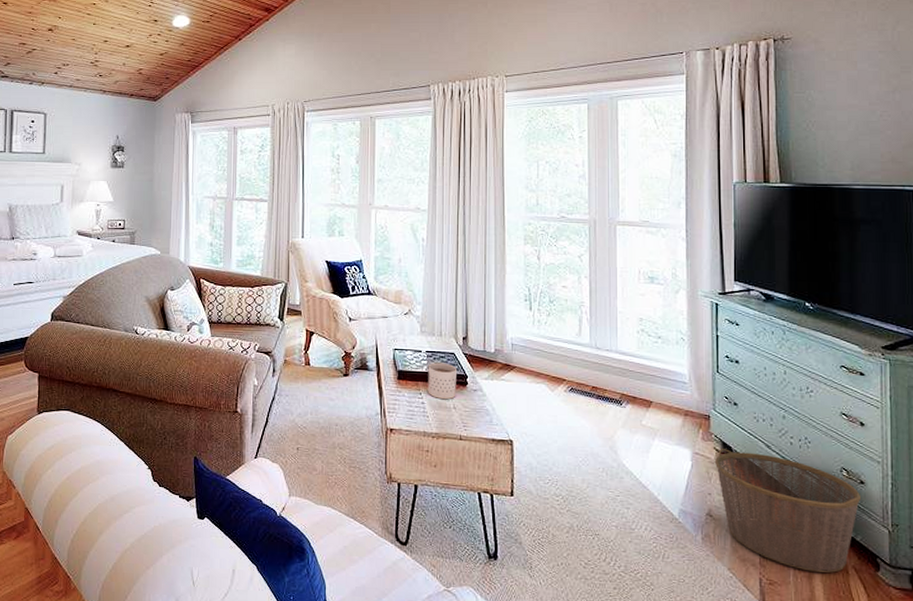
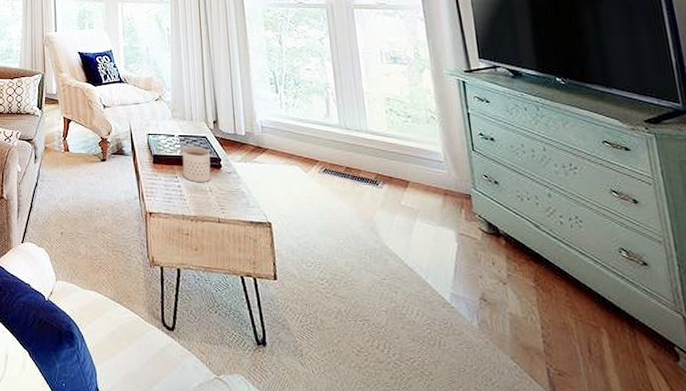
basket: present [715,449,860,573] -> none [482,229,646,363]

